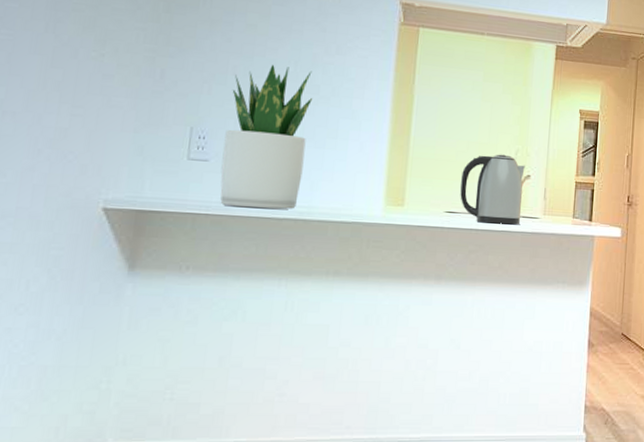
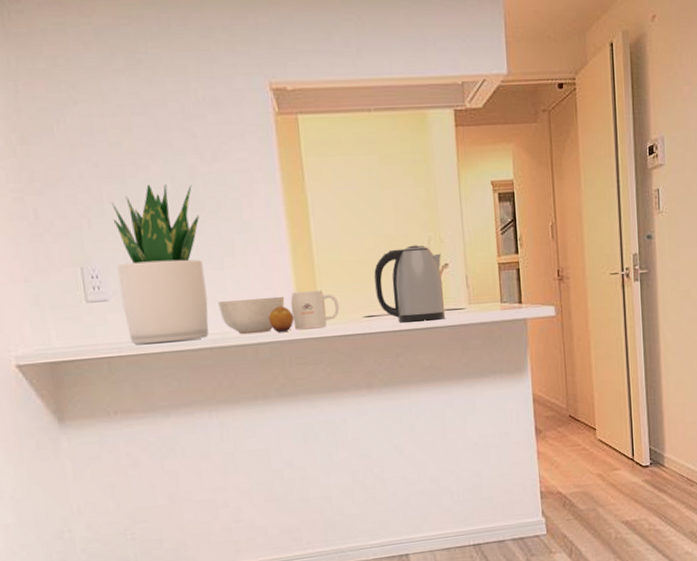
bowl: none [311,178,375,213] -> present [218,297,285,335]
fruit: none [355,190,380,216] -> present [268,306,294,333]
mug: none [378,179,424,217] -> present [290,290,340,330]

